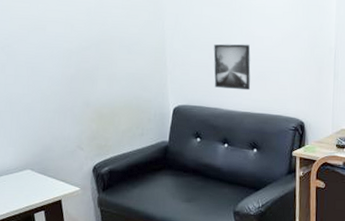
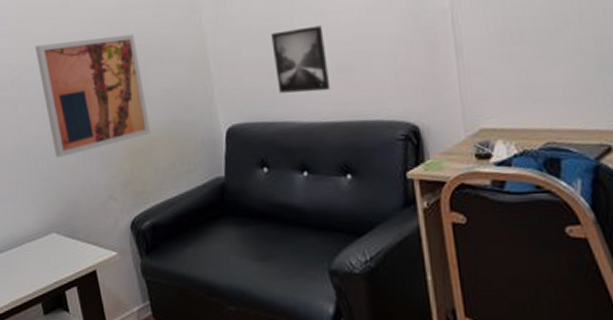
wall art: none [25,22,116,113] -> present [34,33,151,157]

